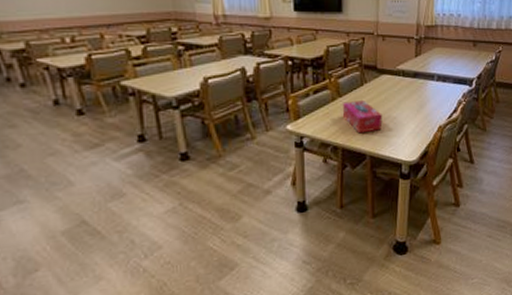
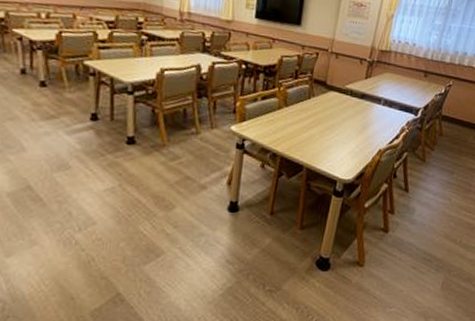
tissue box: present [342,101,383,134] -> none [286,112,325,145]

